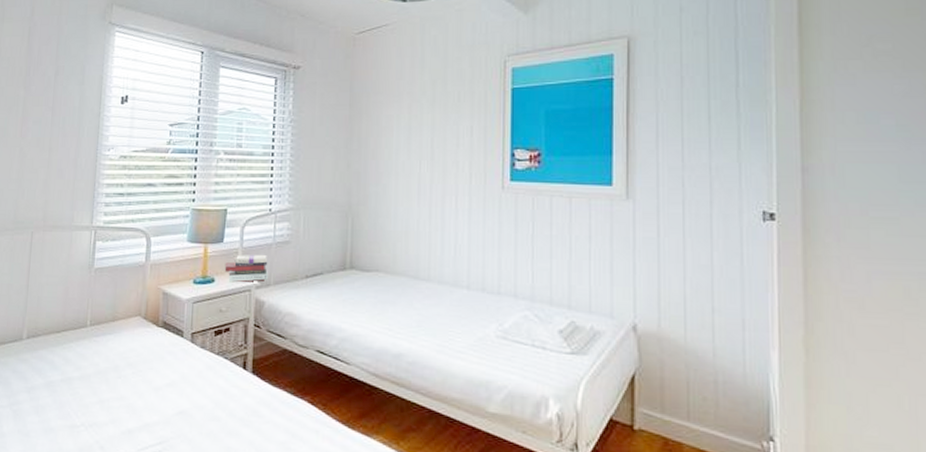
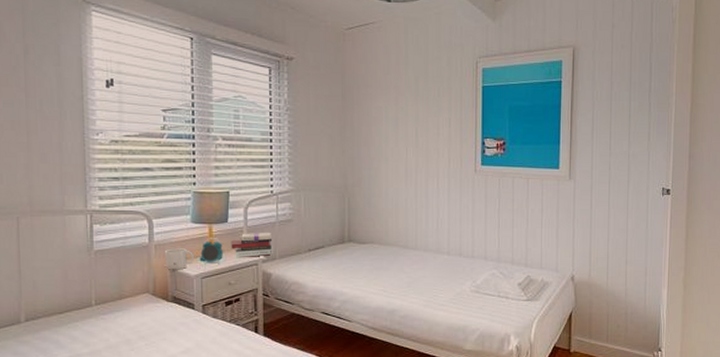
mug: none [158,269,187,293] -> present [164,248,194,270]
alarm clock: none [194,259,217,287] -> present [200,238,223,264]

